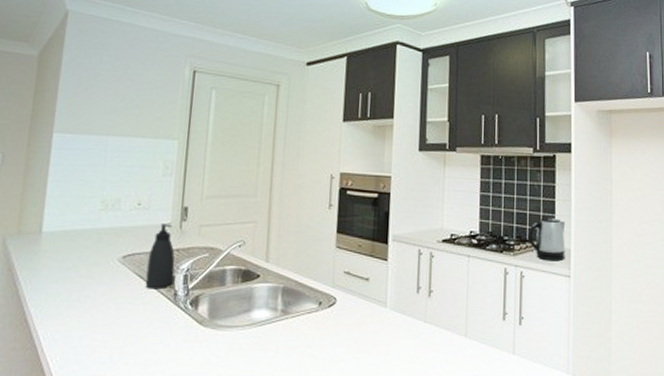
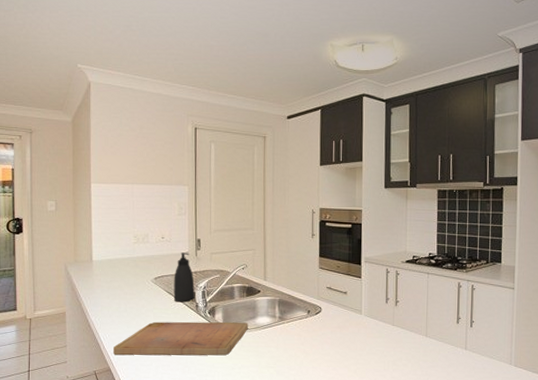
cutting board: none [54,315,241,362] -> present [113,321,248,356]
kettle: present [528,217,566,262] -> none [478,240,511,276]

